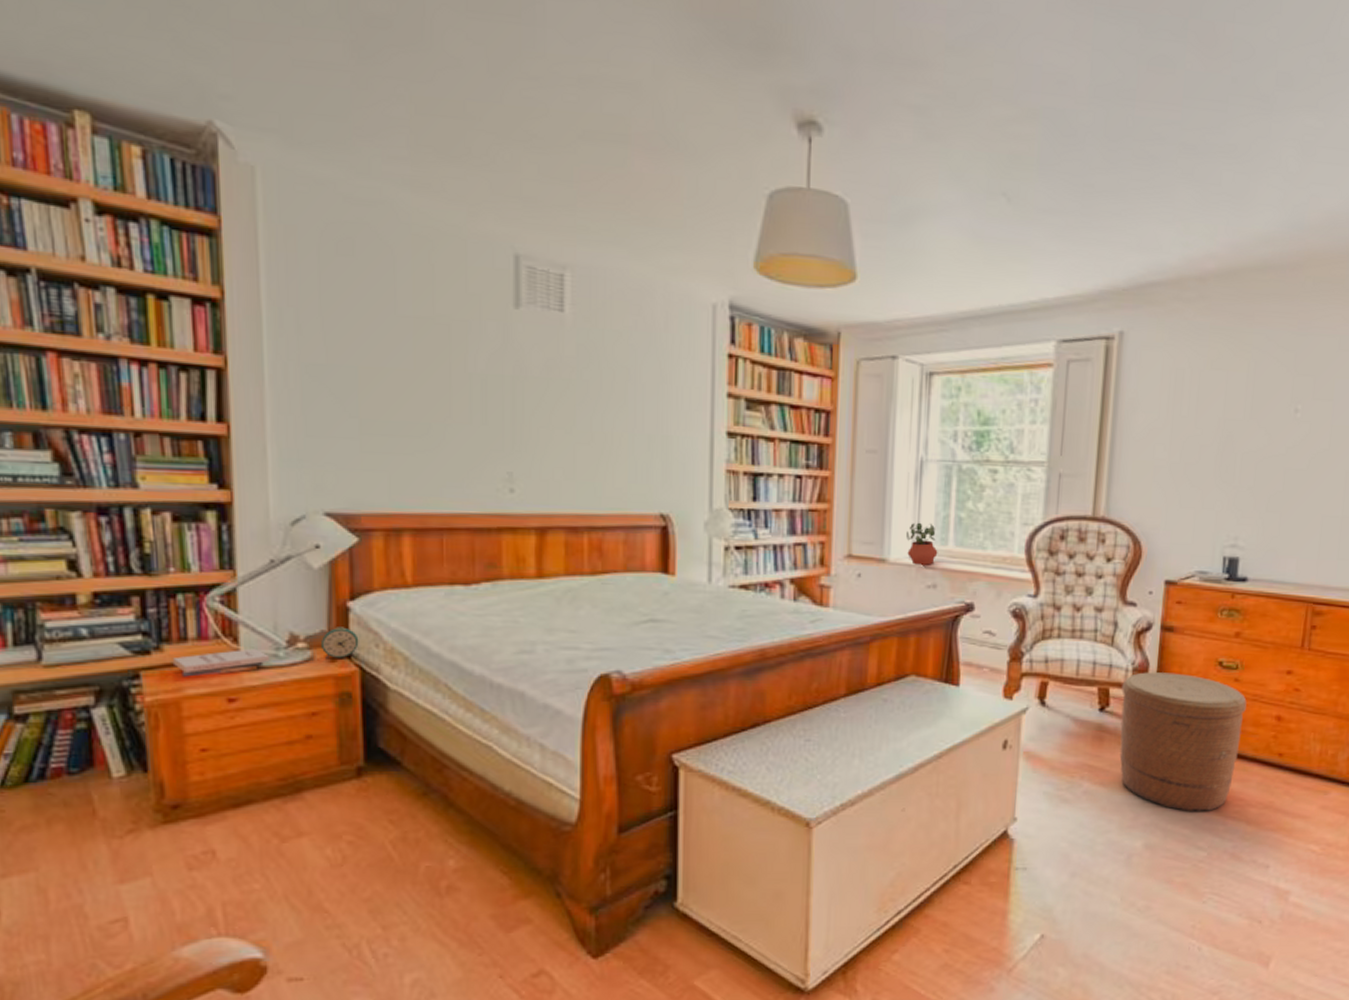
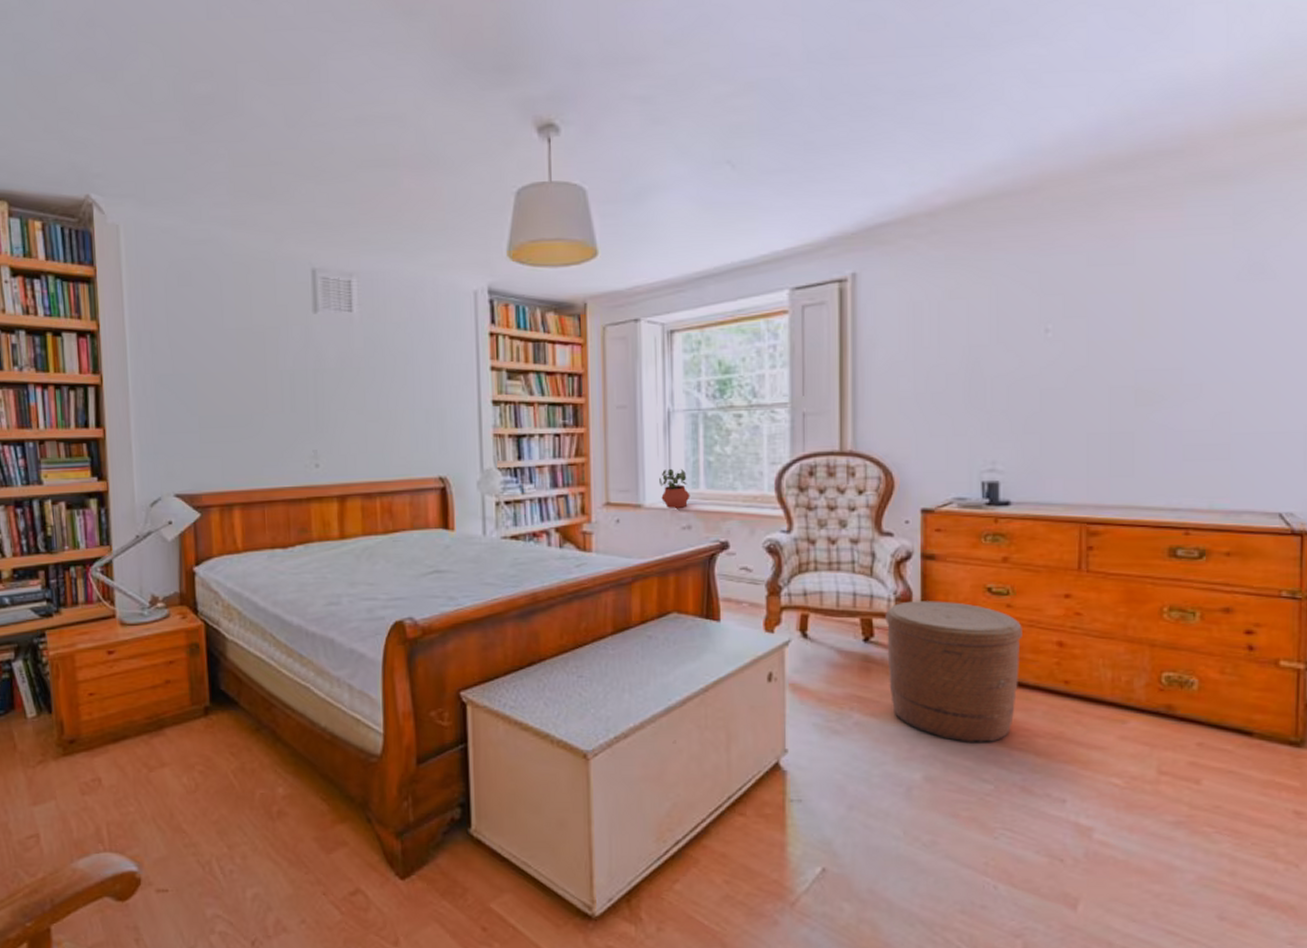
books: present [172,648,270,677] -> none [67,609,138,634]
alarm clock: present [322,627,359,659] -> none [175,588,203,616]

